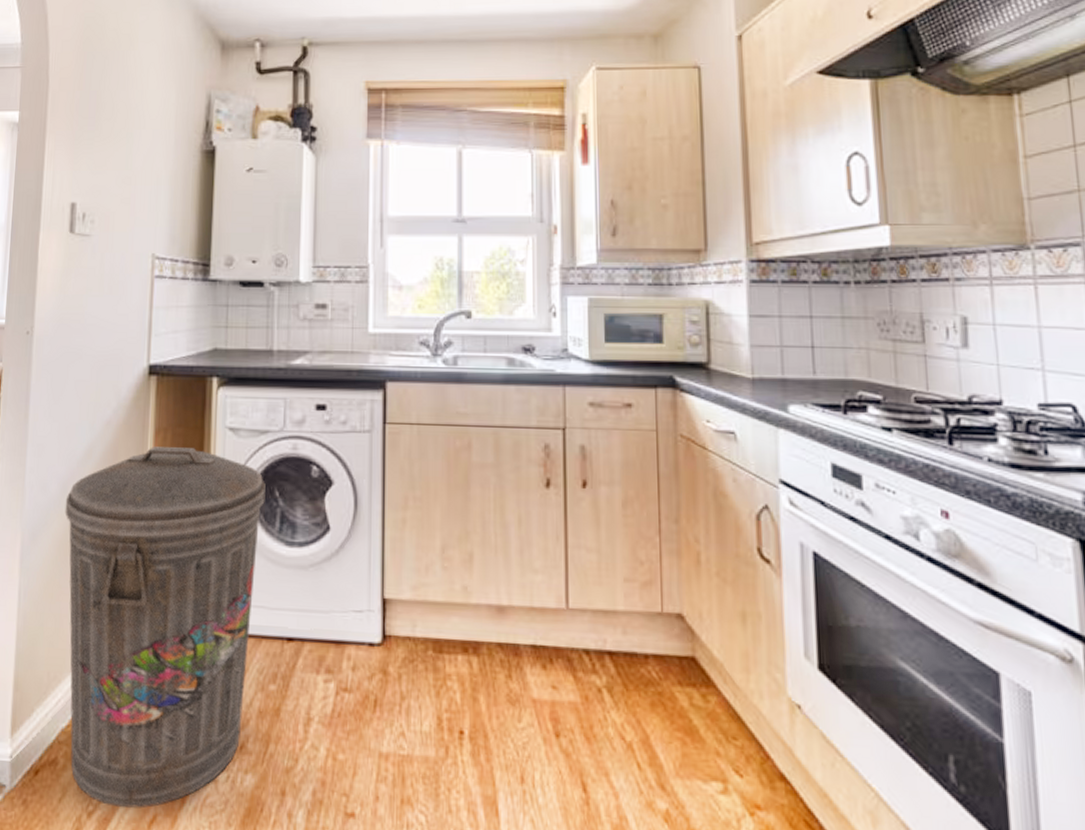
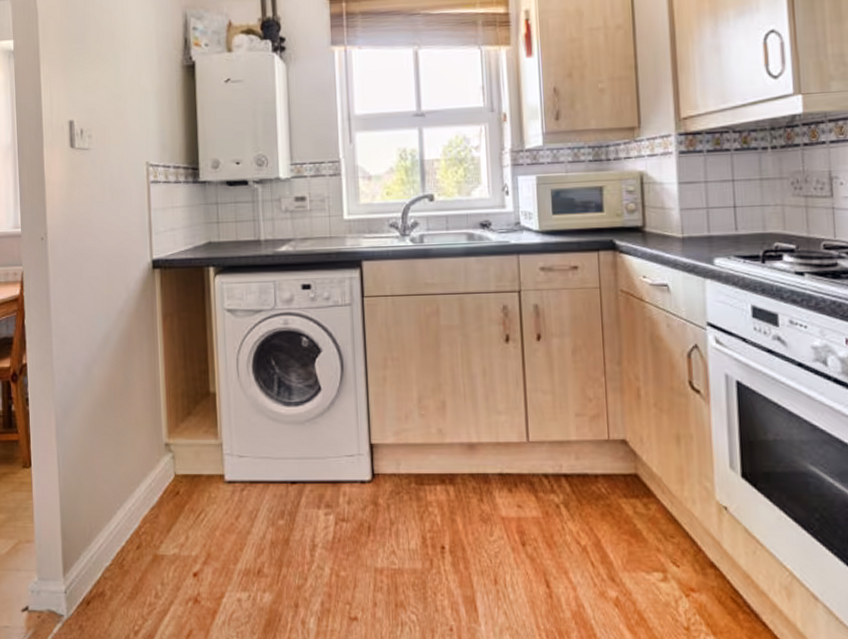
trash can: present [65,447,266,809] -> none [90,329,263,626]

